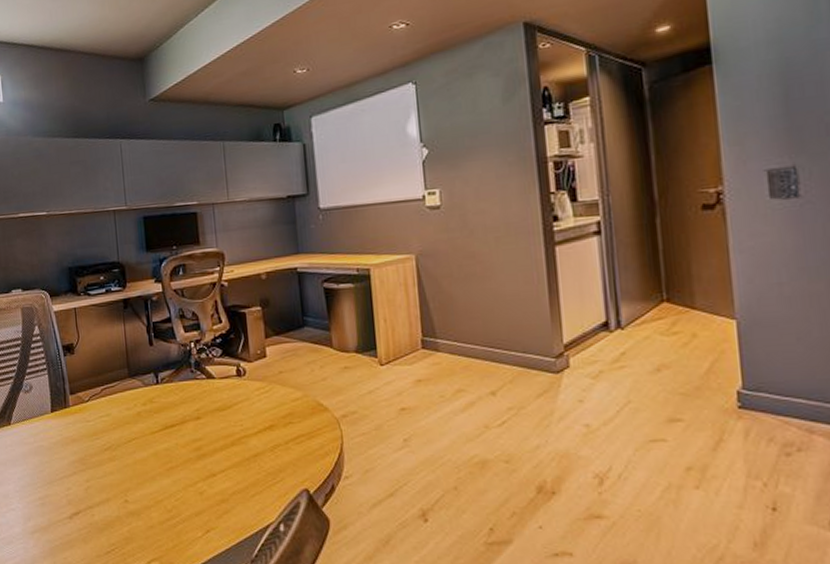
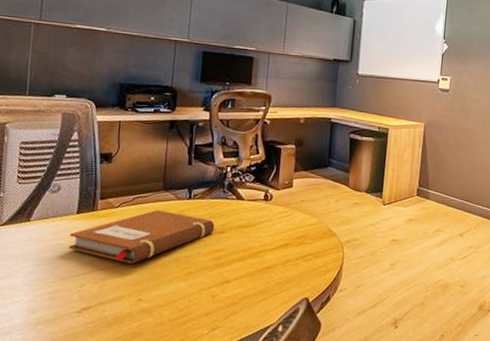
notebook: none [48,399,189,461] -> present [68,209,215,263]

